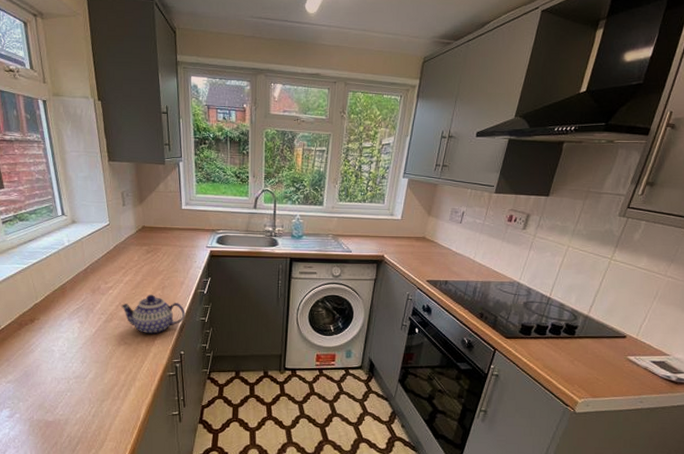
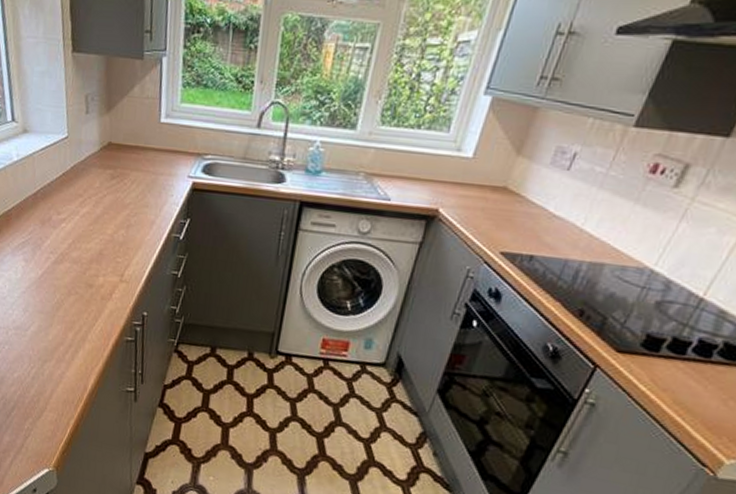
teapot: present [121,294,186,334] -> none [74,233,154,286]

